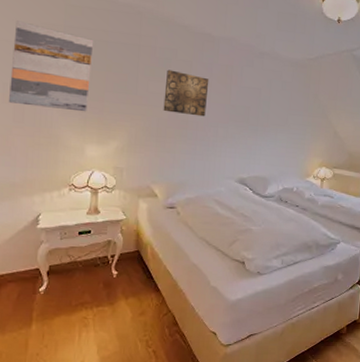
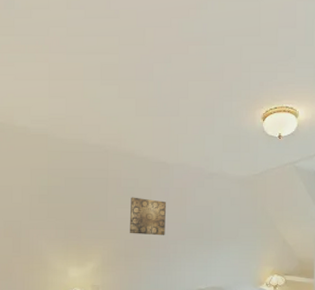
wall art: present [9,20,94,112] -> none [9,169,71,240]

